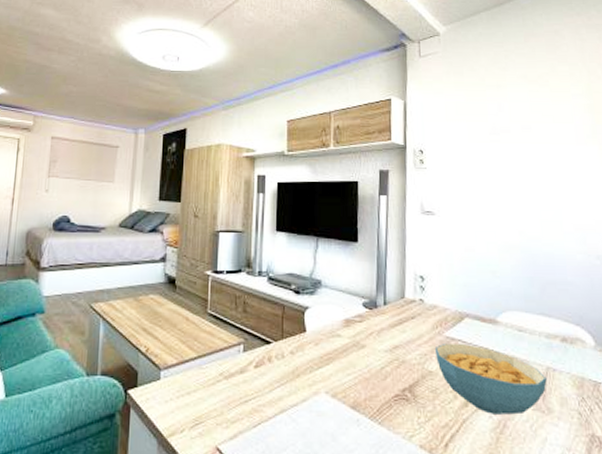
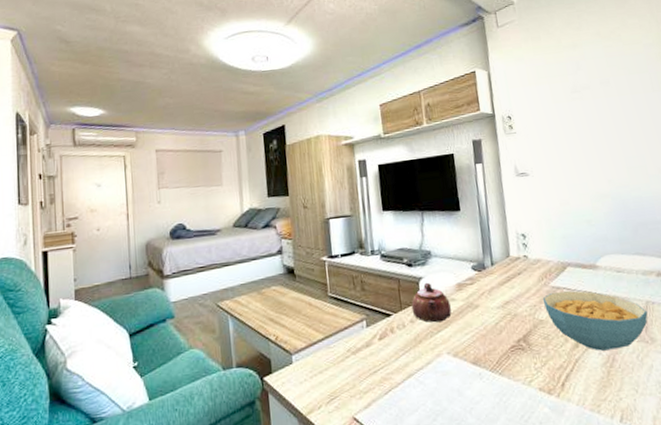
teapot: none [293,313,335,358] -> present [411,282,452,323]

